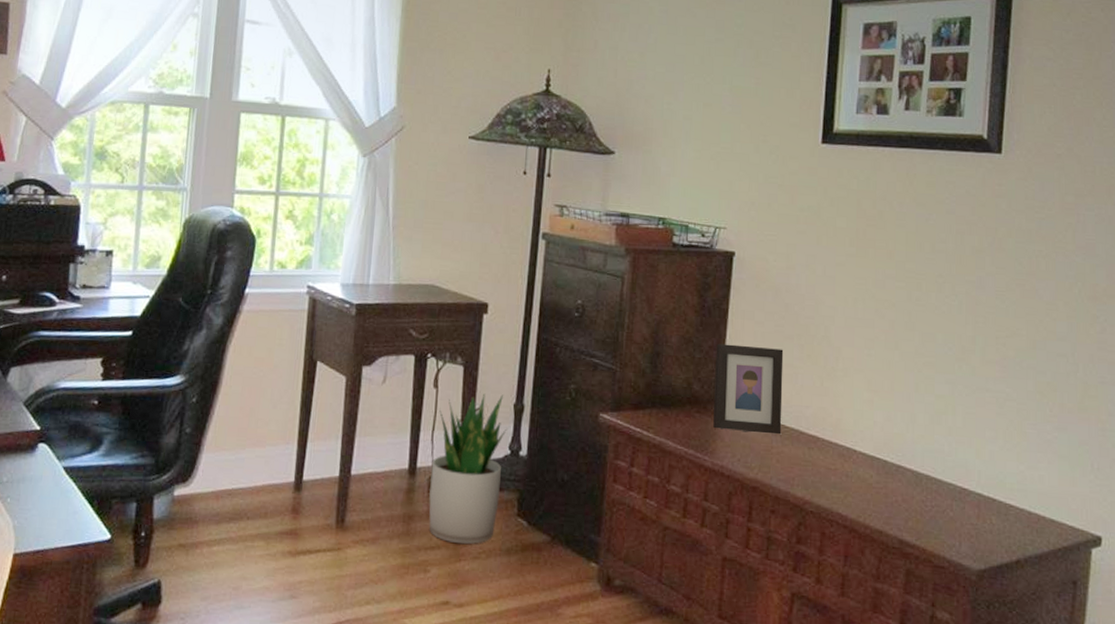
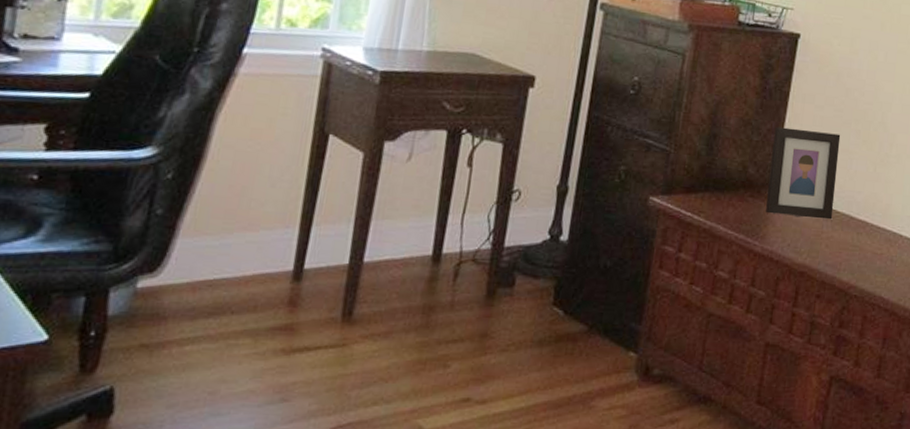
planter: present [429,393,507,545] -> none [452,173,548,337]

